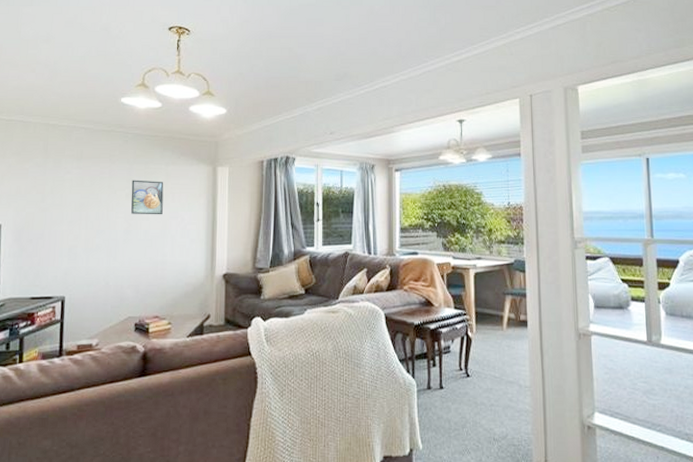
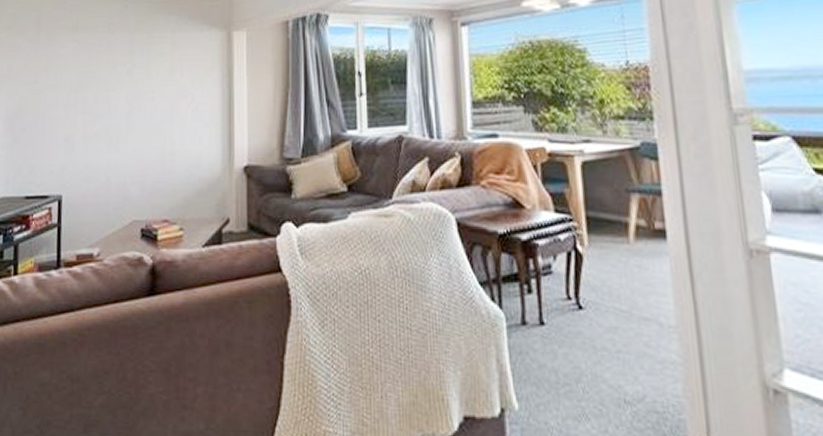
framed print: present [131,180,164,215] -> none [133,52,170,95]

